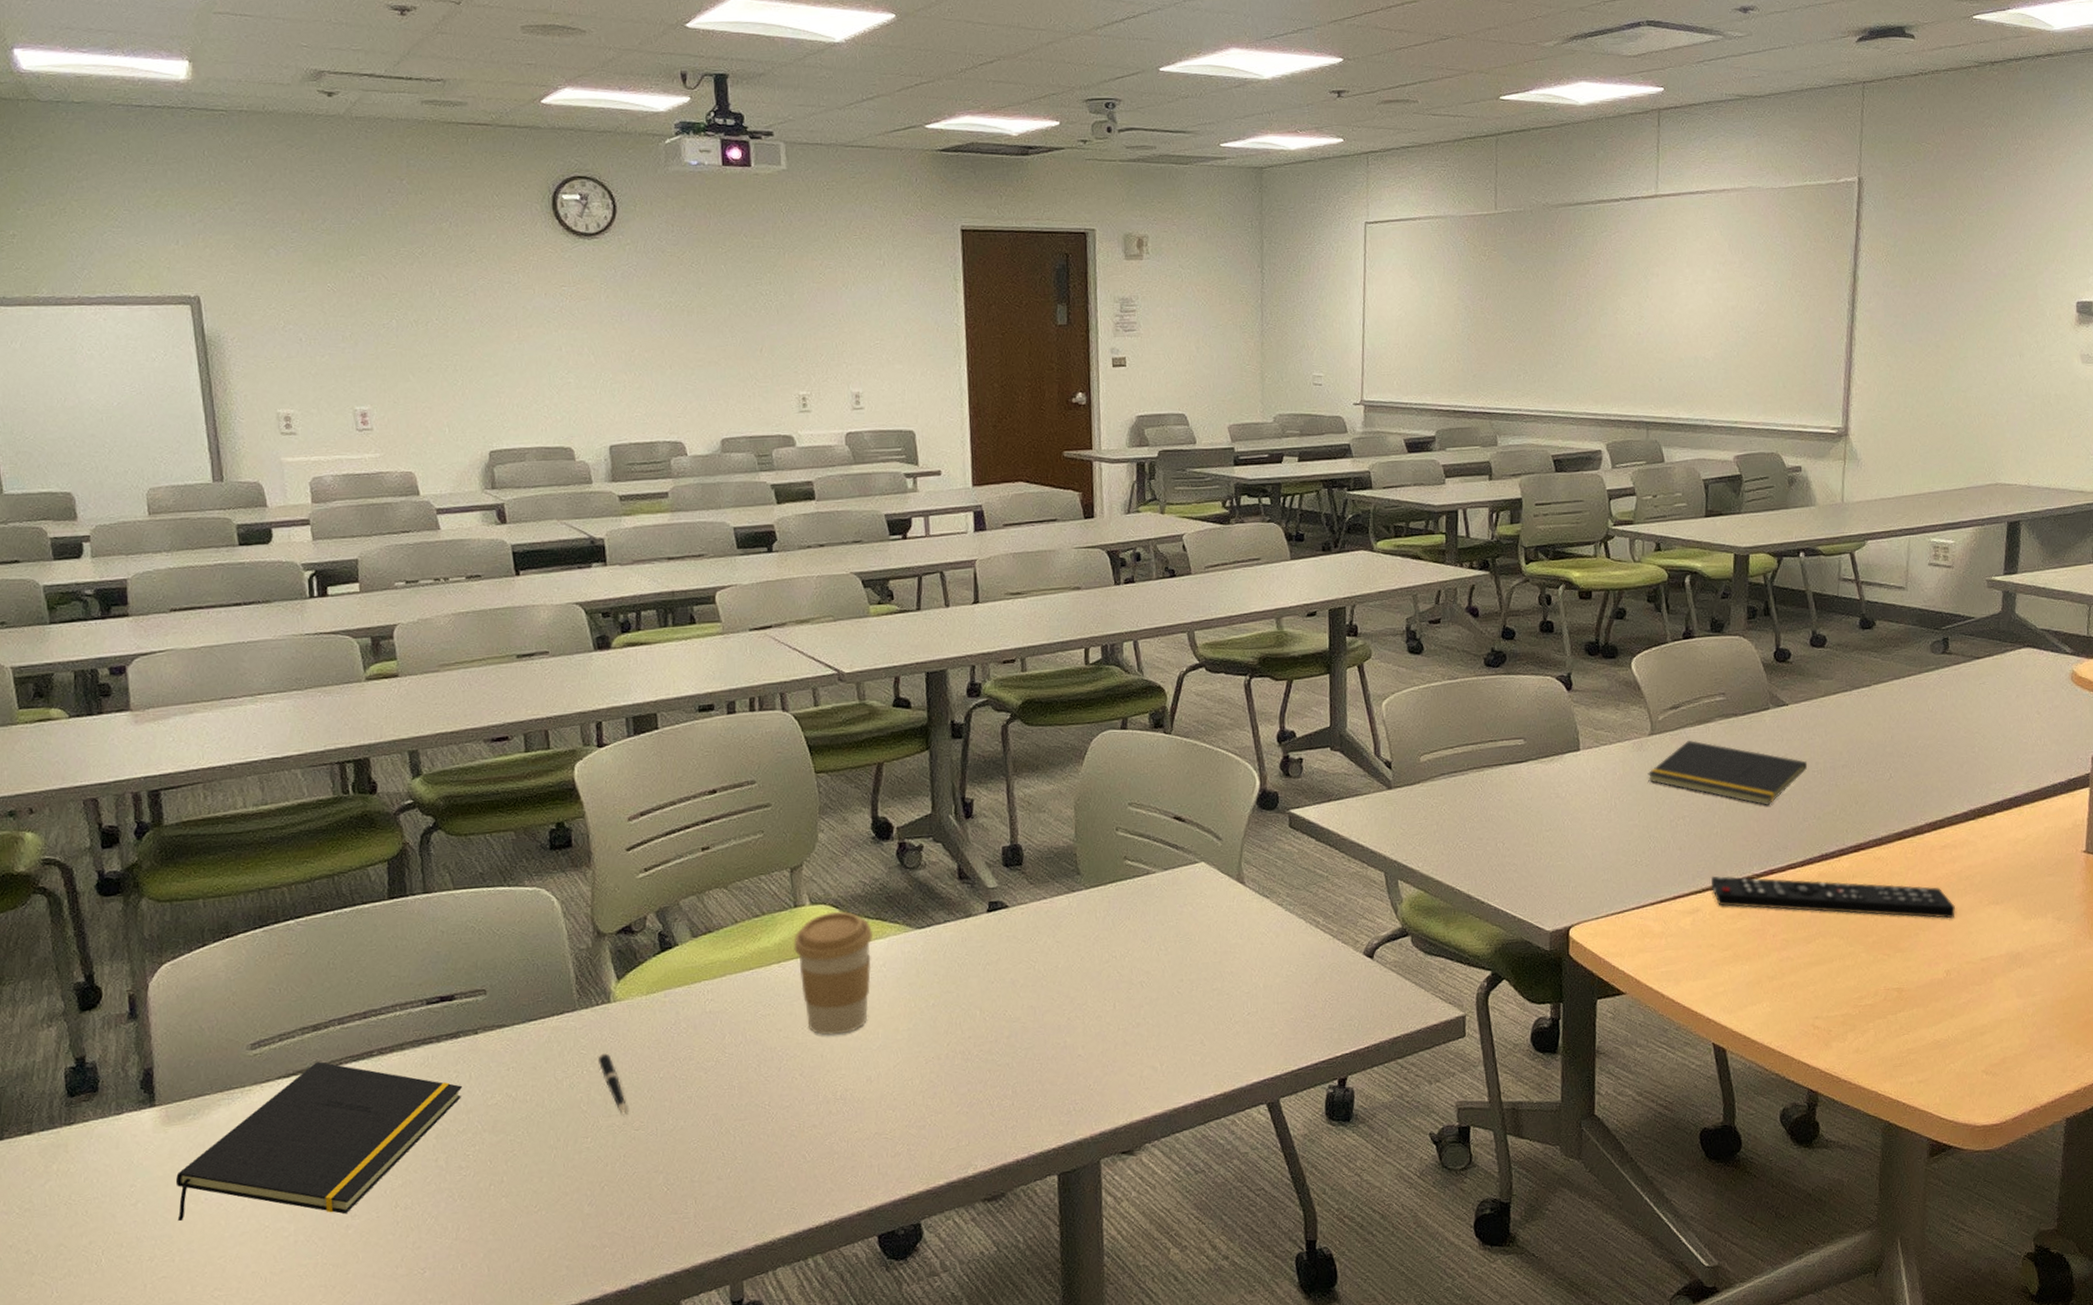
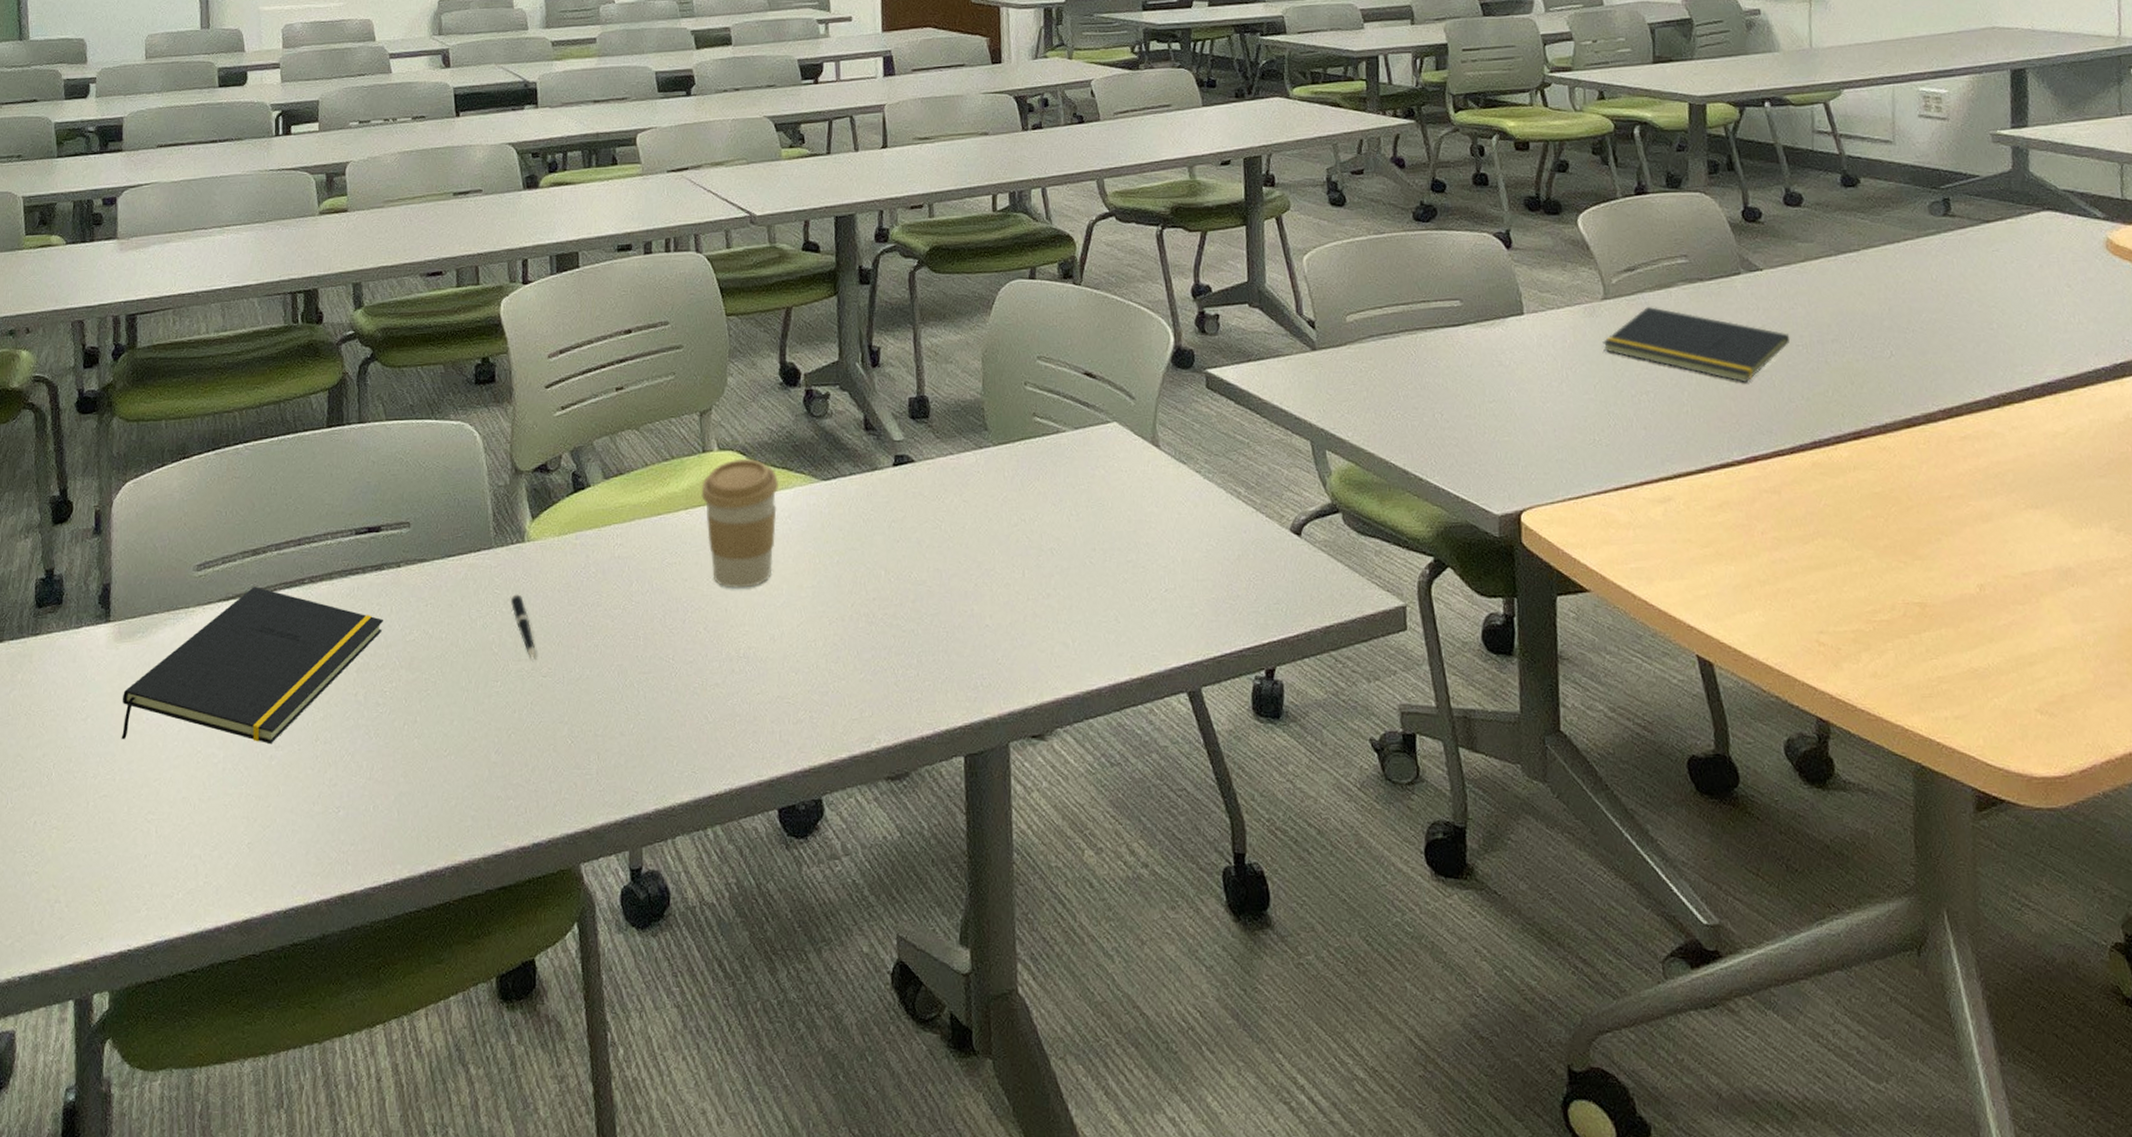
remote control: present [1710,876,1955,919] -> none [1682,460,1985,523]

